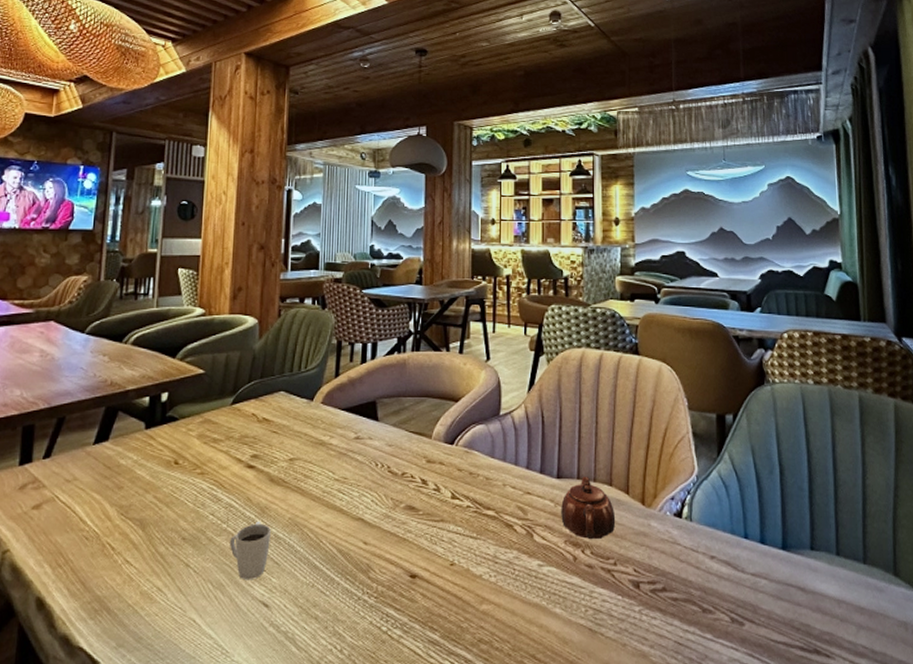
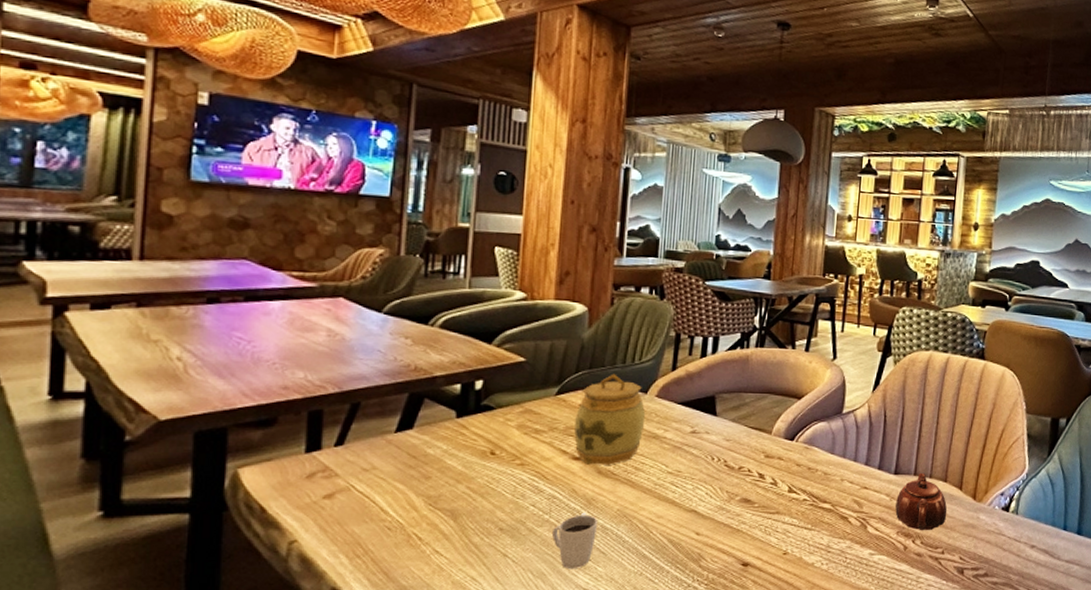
jar: none [248,382,313,473] -> present [574,373,646,465]

